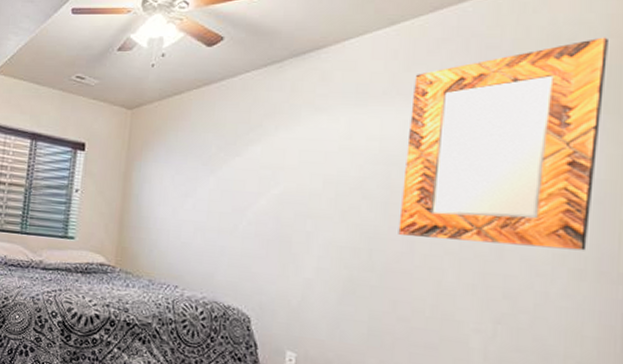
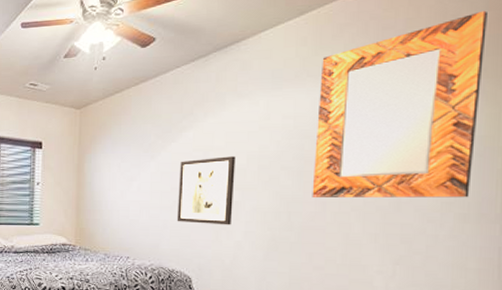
wall art: none [236,178,310,259] -> present [176,156,236,225]

